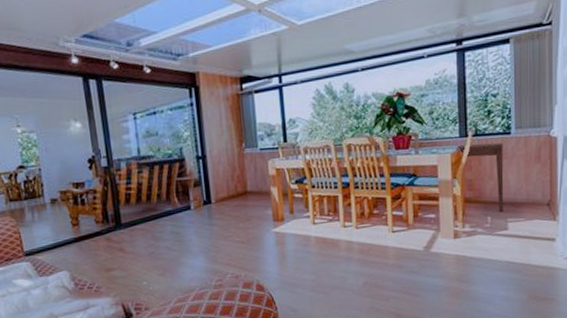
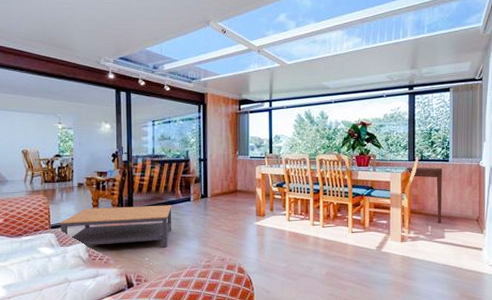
coffee table: none [35,216,172,273] -> present [60,205,172,248]

